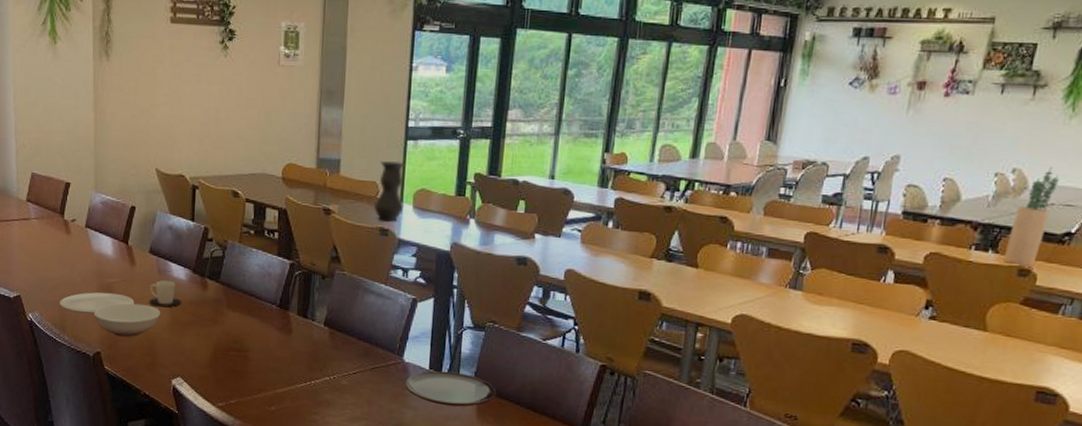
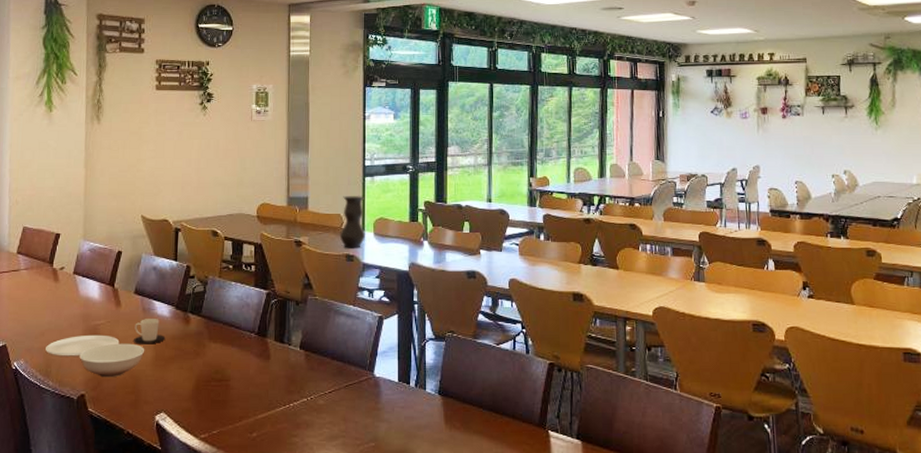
plate: present [405,370,496,407] -> none [377,382,460,415]
vase: present [1002,166,1059,270] -> none [853,167,880,250]

